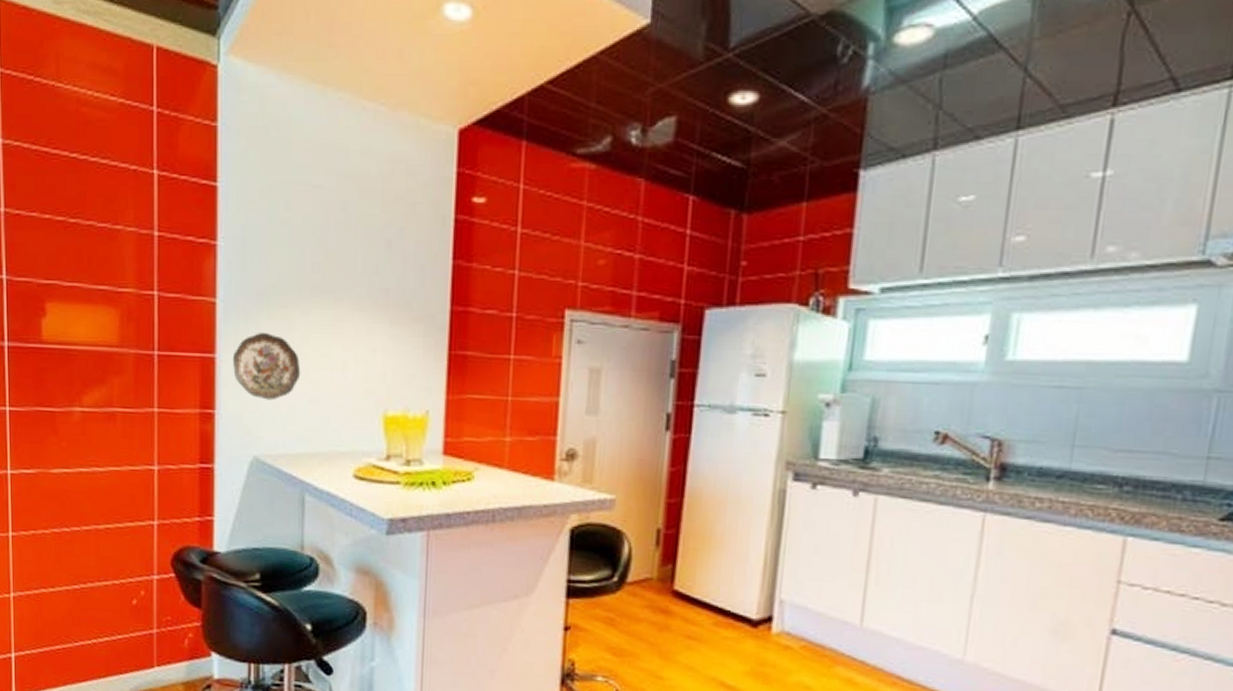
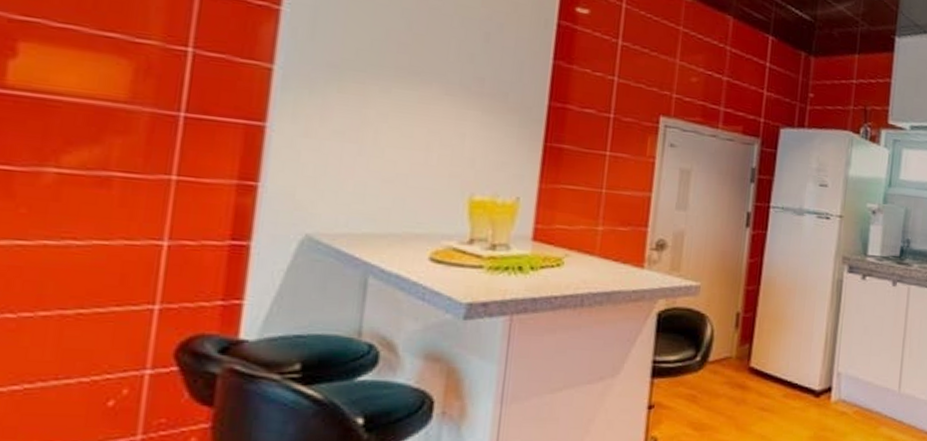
decorative plate: present [232,332,301,401] -> none [287,105,375,177]

